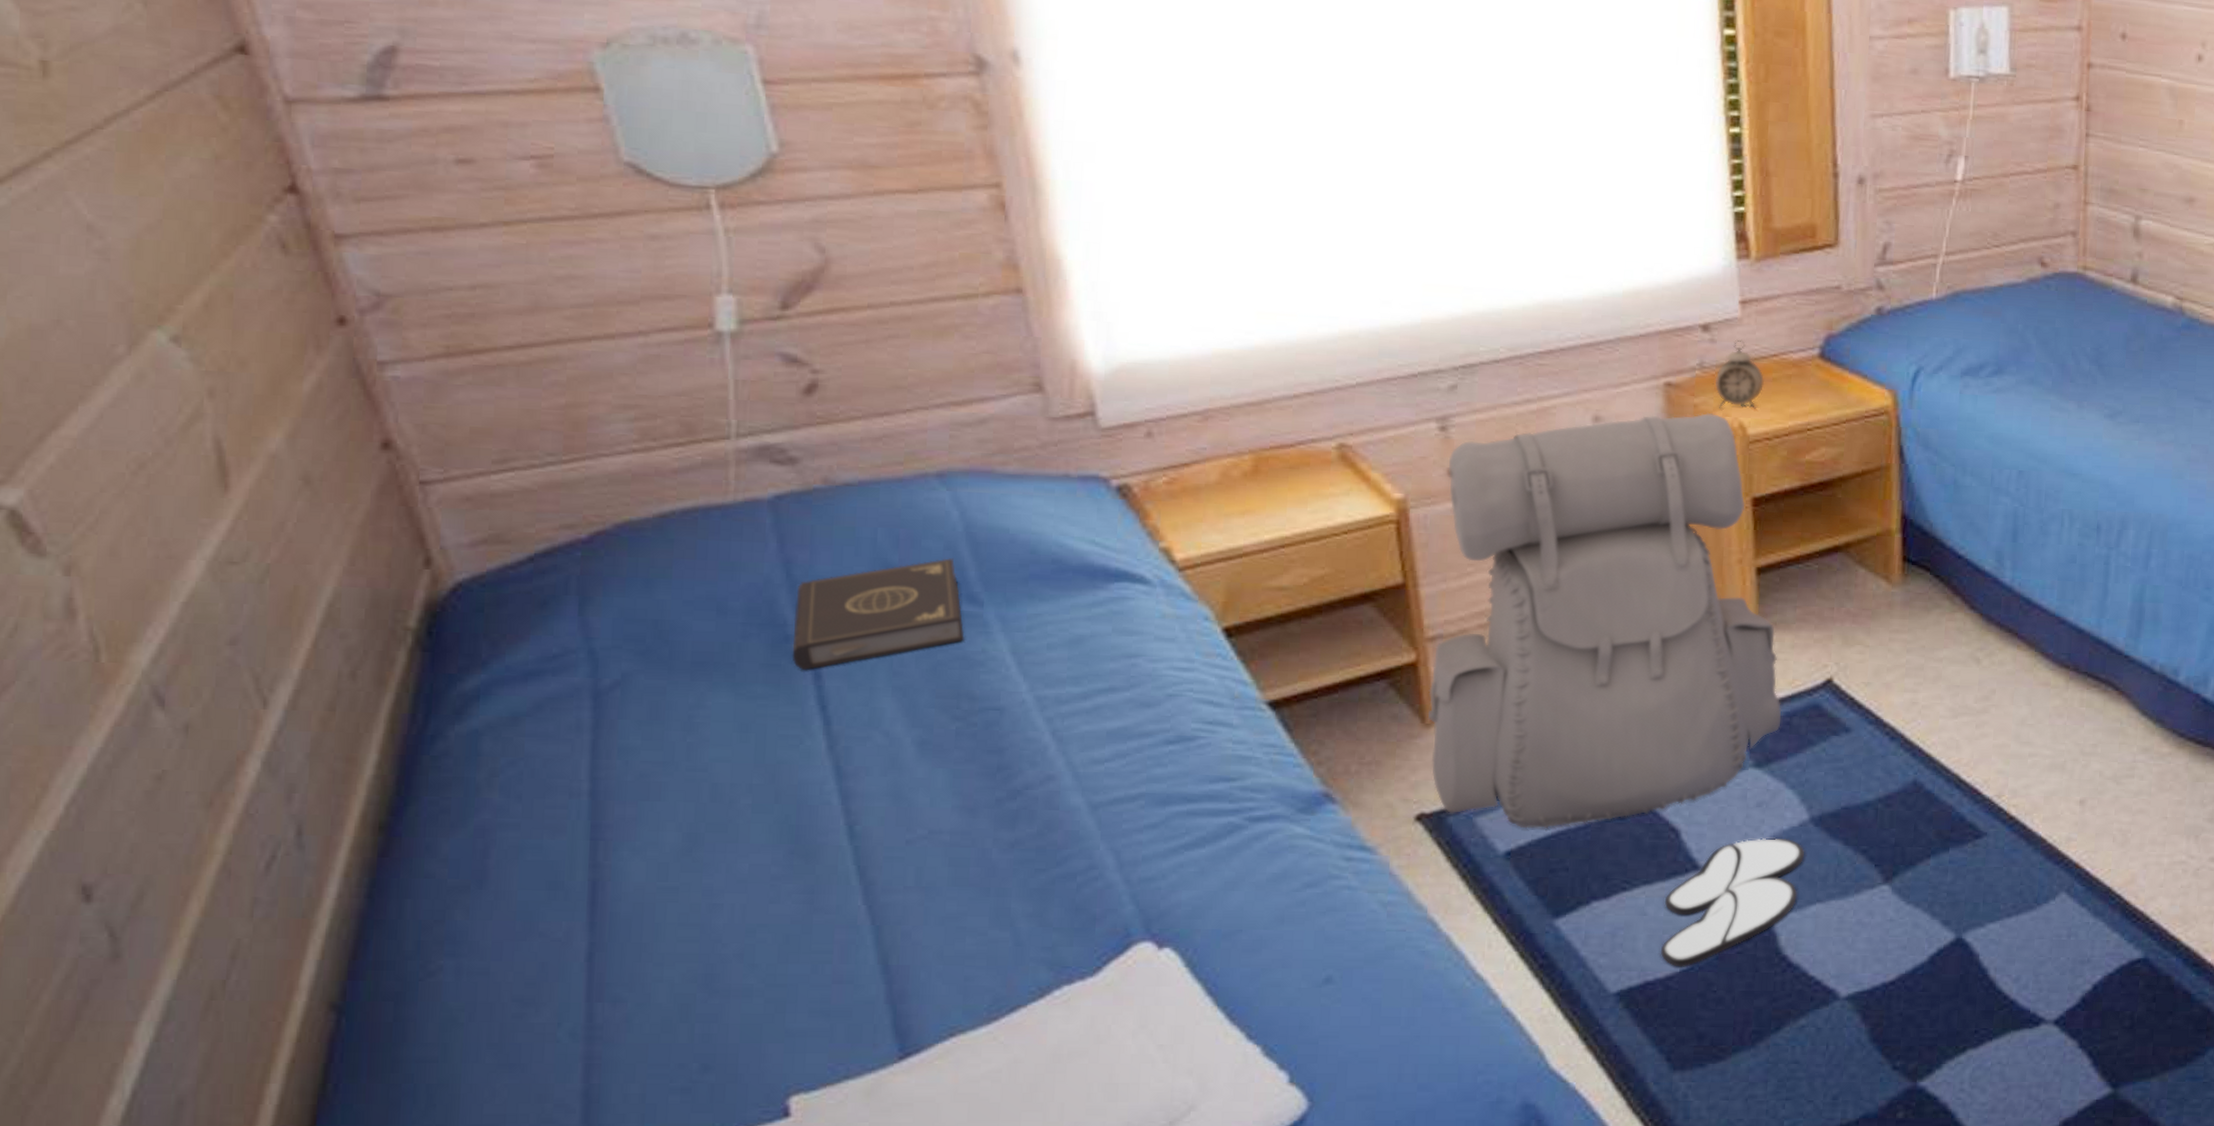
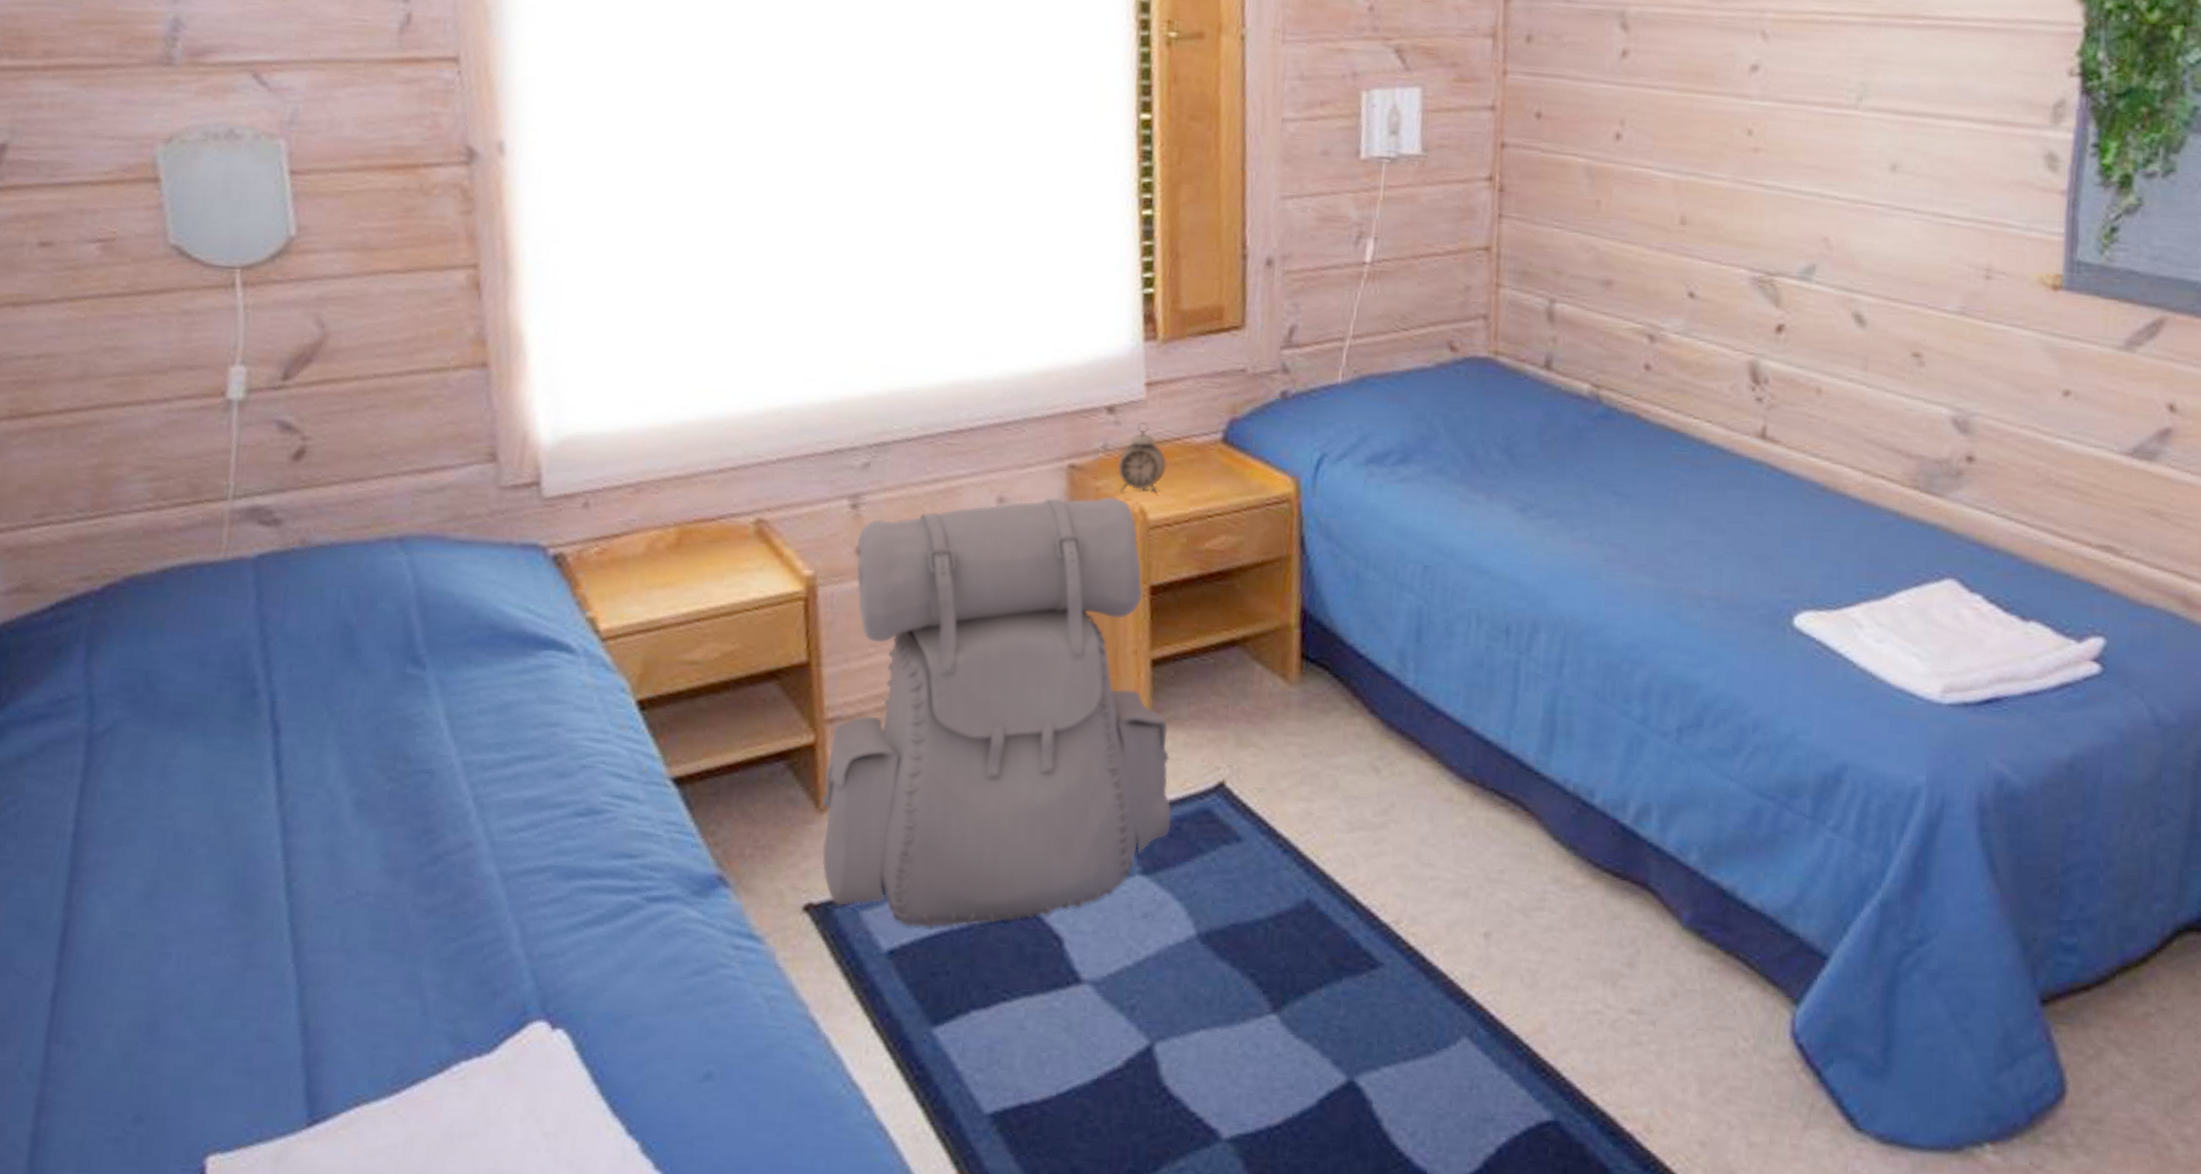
book: present [792,558,964,670] -> none [256,620,407,725]
slippers: present [1660,837,1805,967] -> none [1037,953,1191,1091]

